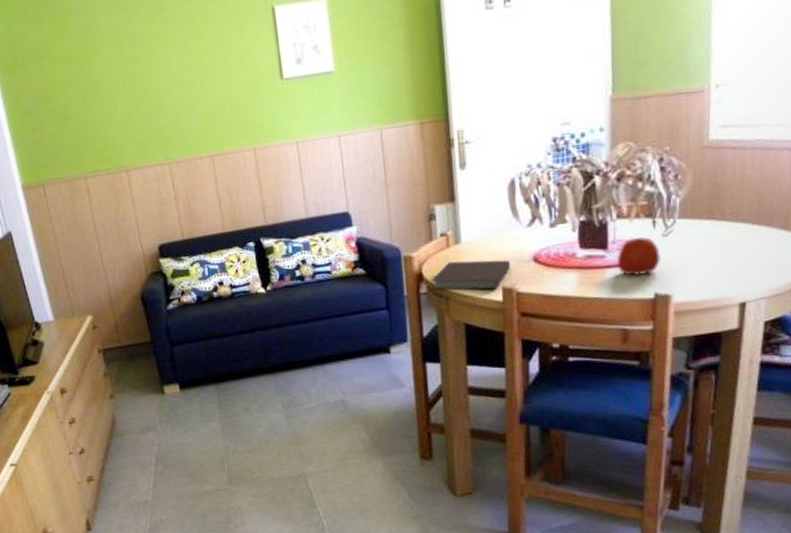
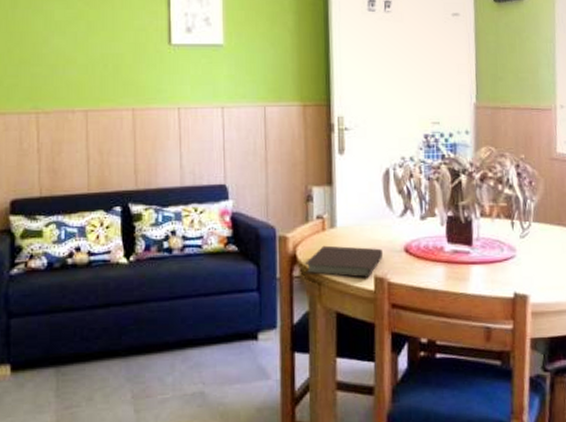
apple: present [617,237,660,276] -> none [480,236,519,274]

